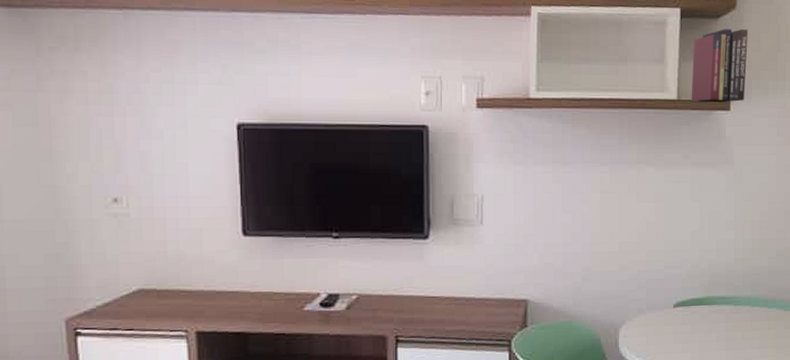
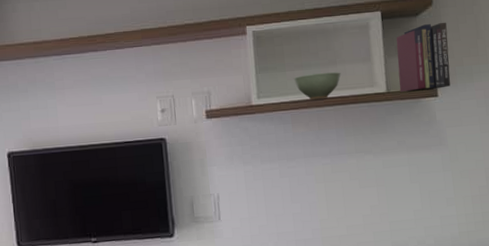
bowl: none [578,70,631,100] -> present [293,72,341,100]

